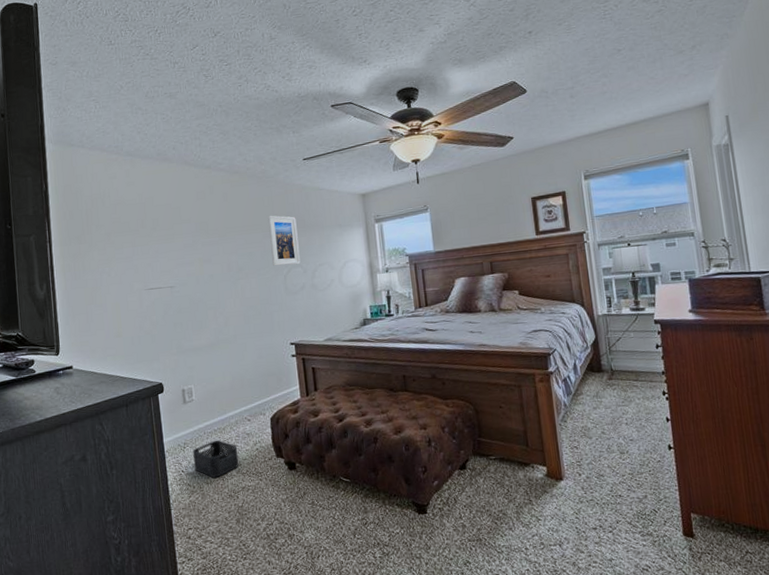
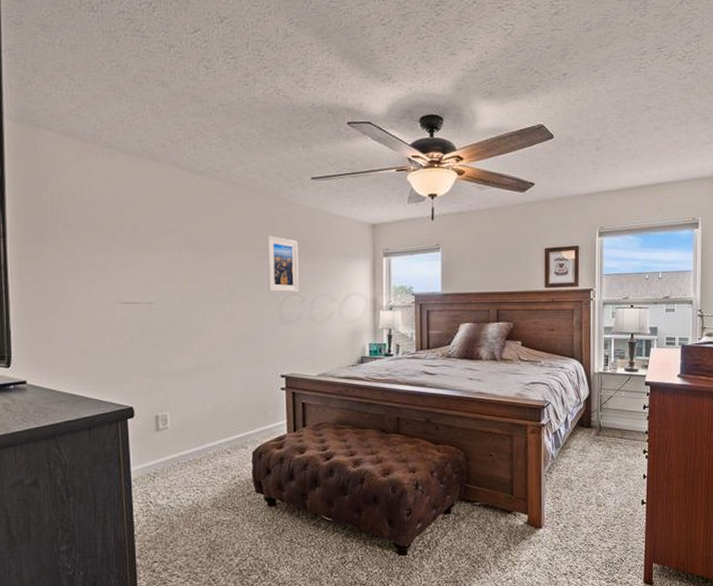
storage bin: present [192,440,239,478] -> none [163,471,215,511]

